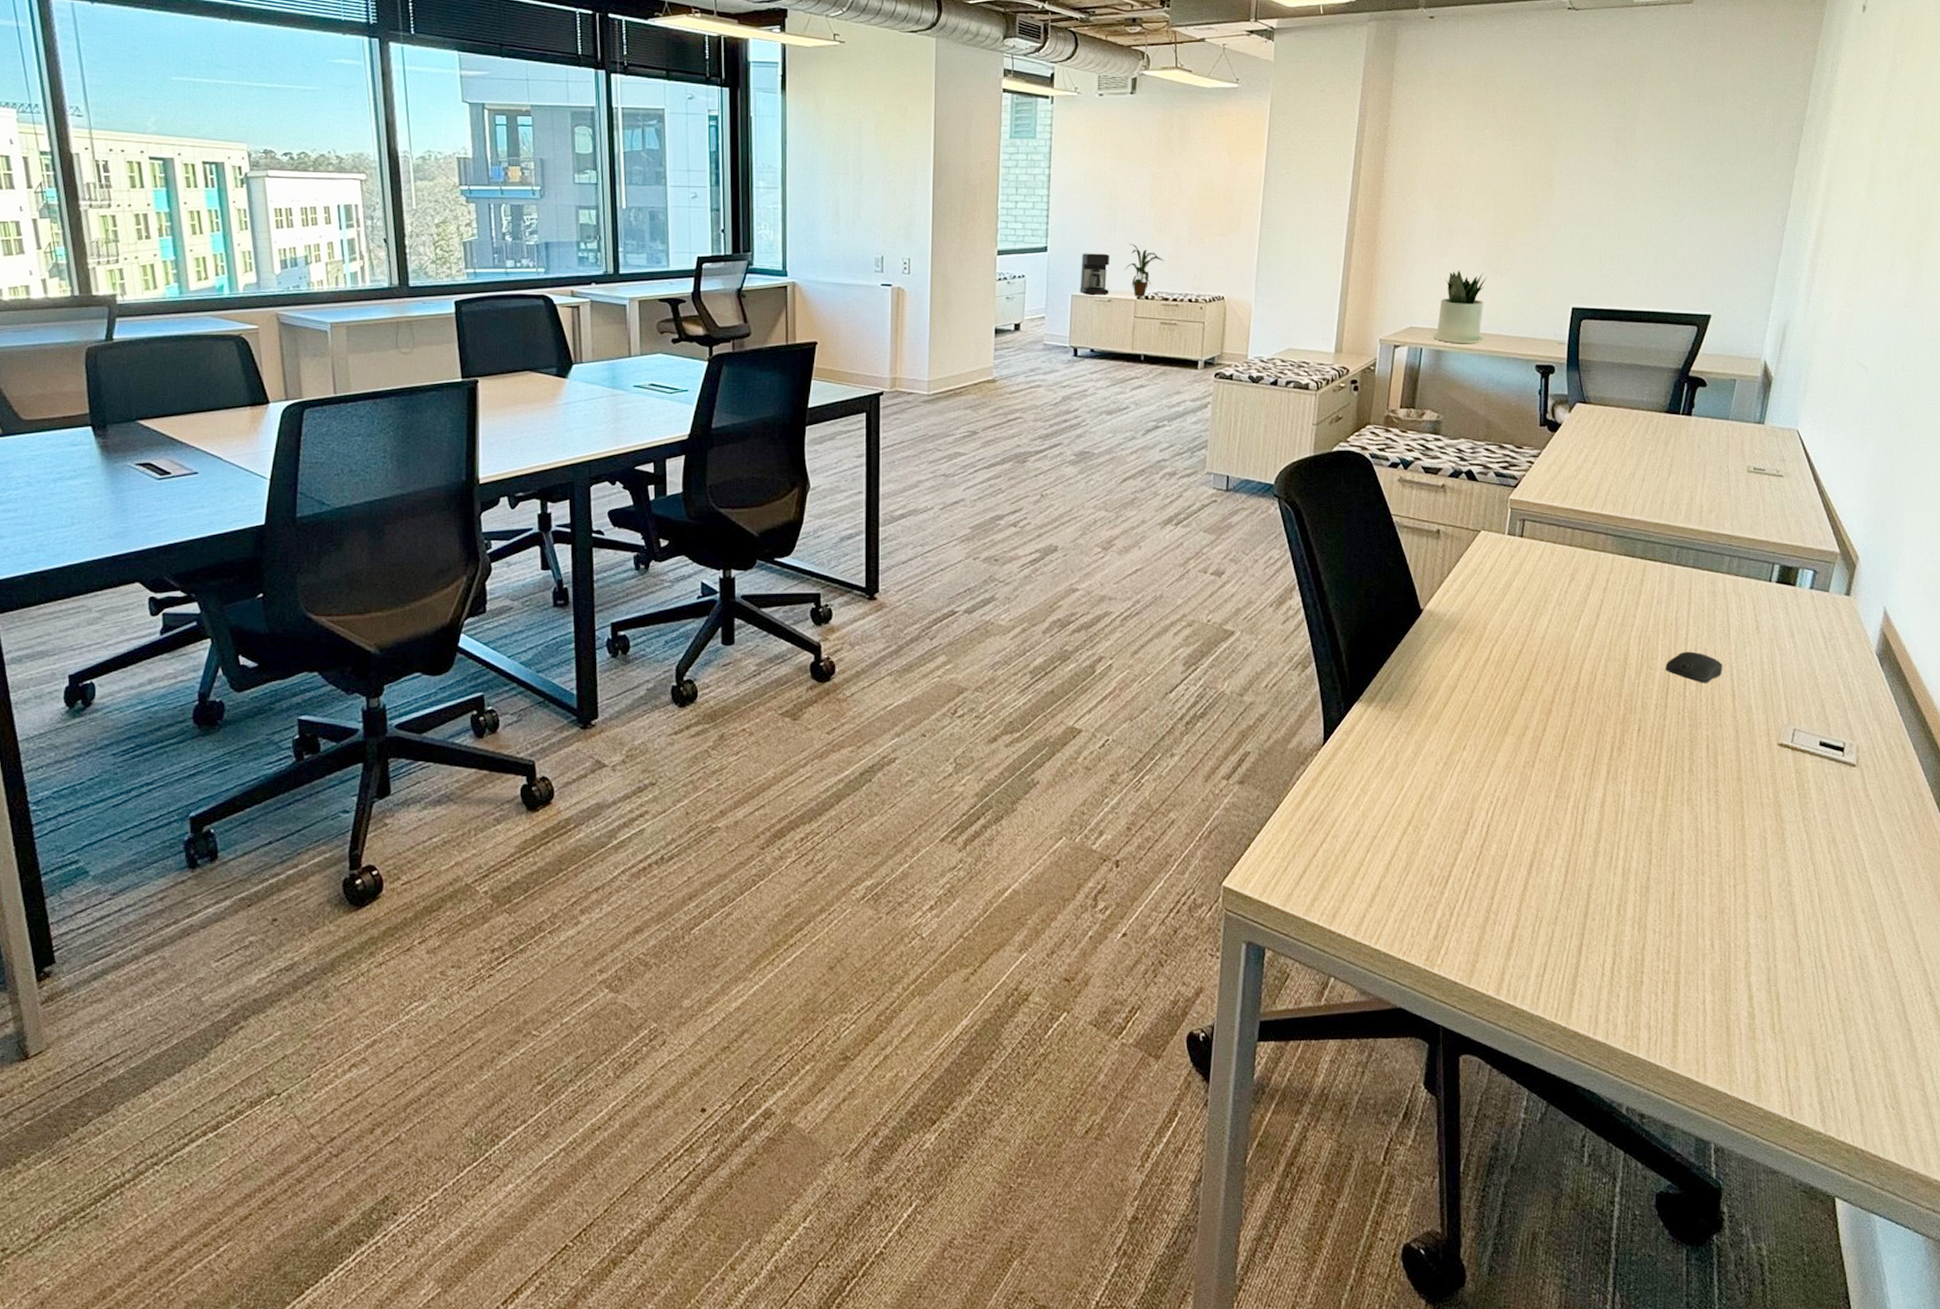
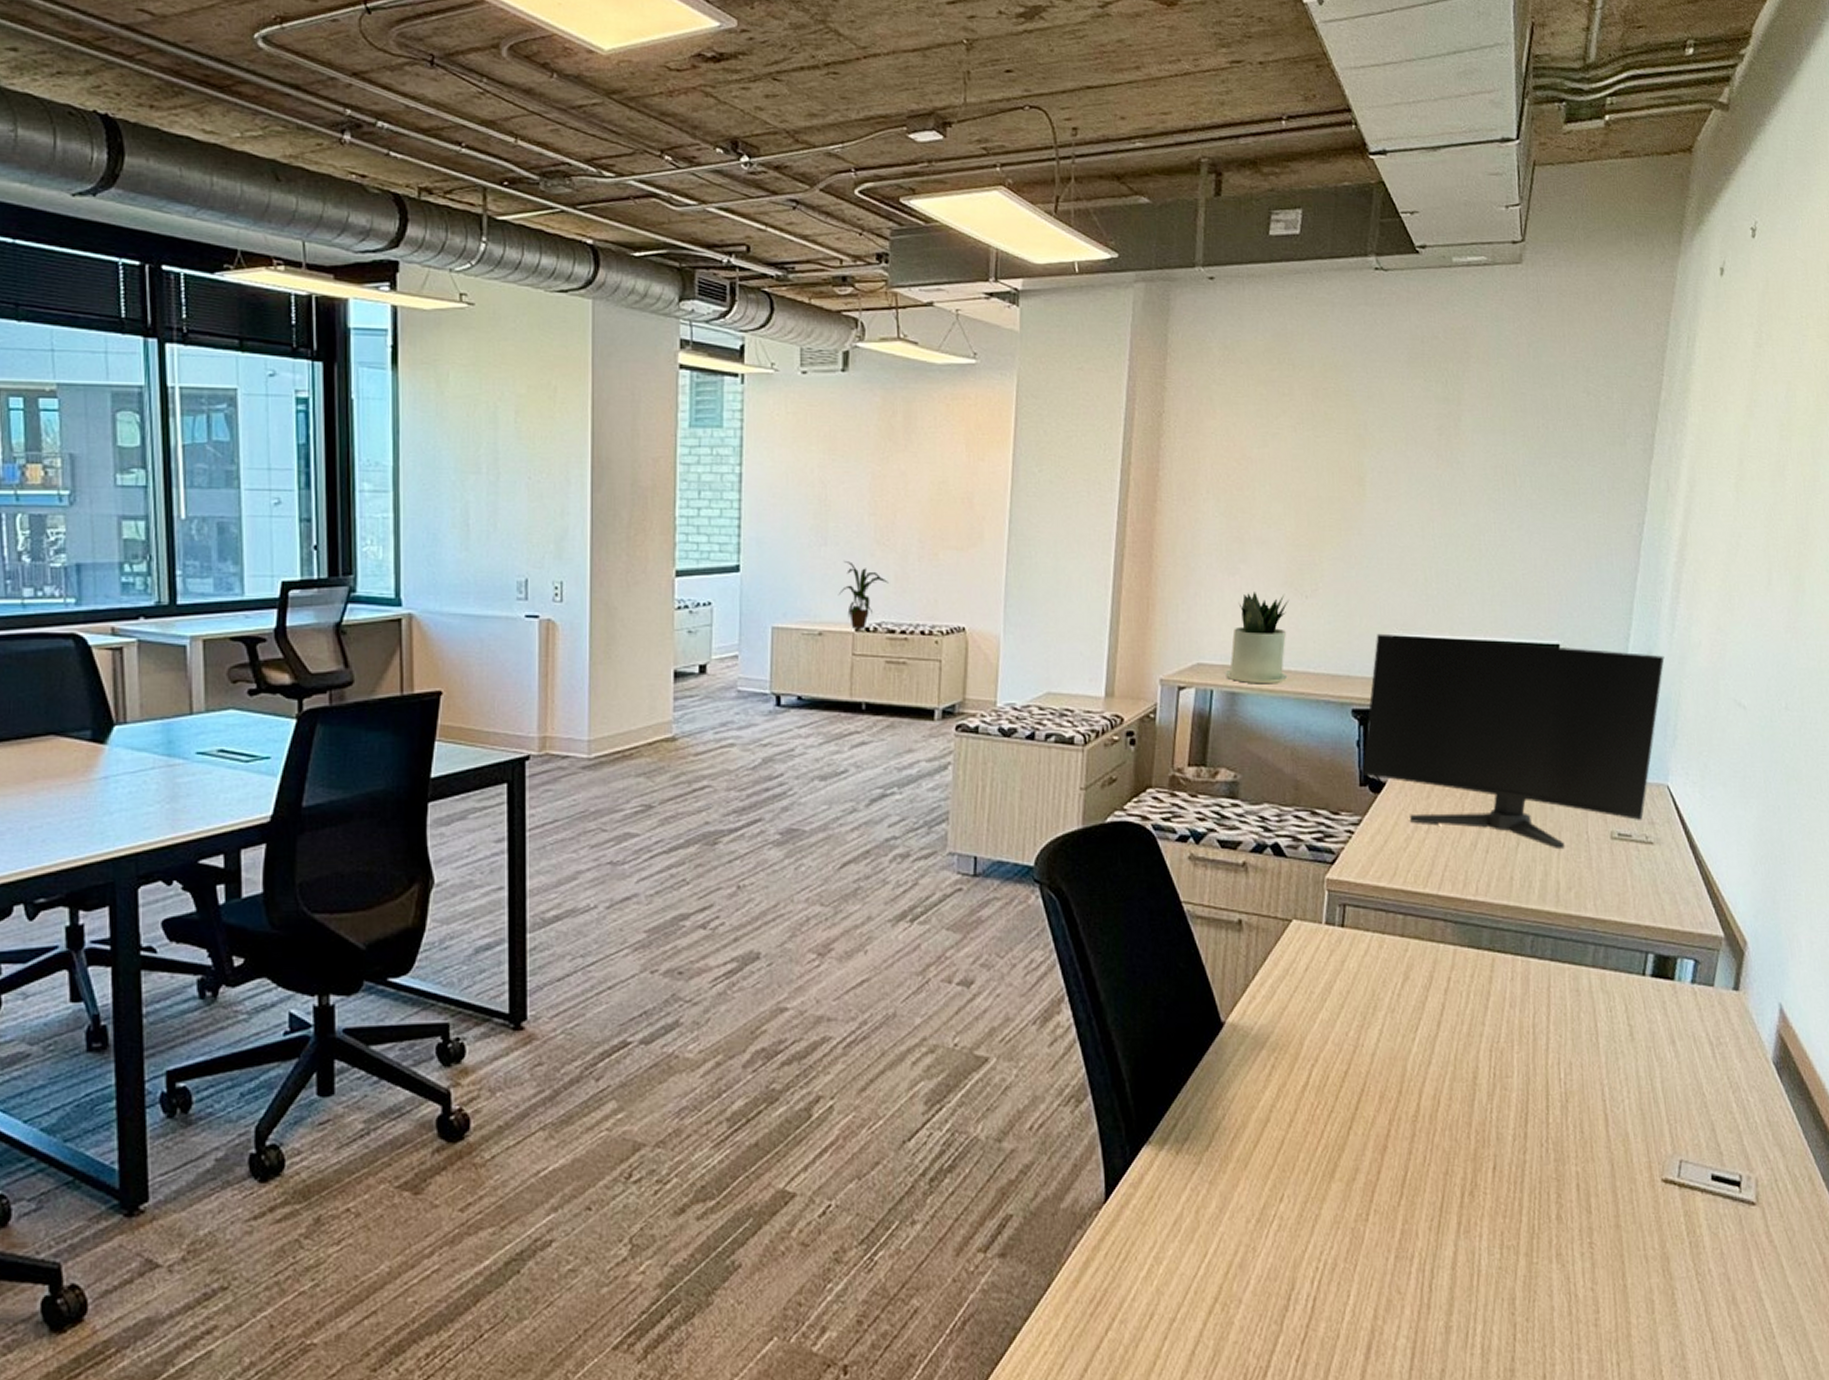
coffee maker: present [1080,253,1110,295] -> none [782,573,820,627]
computer monitor: none [1542,304,1800,480] -> present [1362,633,1665,850]
computer mouse: present [1665,651,1723,683] -> none [1523,1066,1592,1106]

